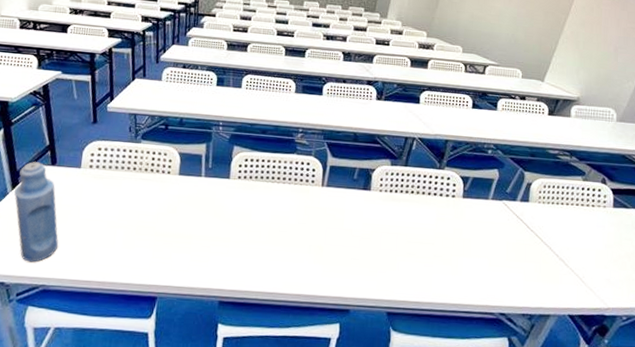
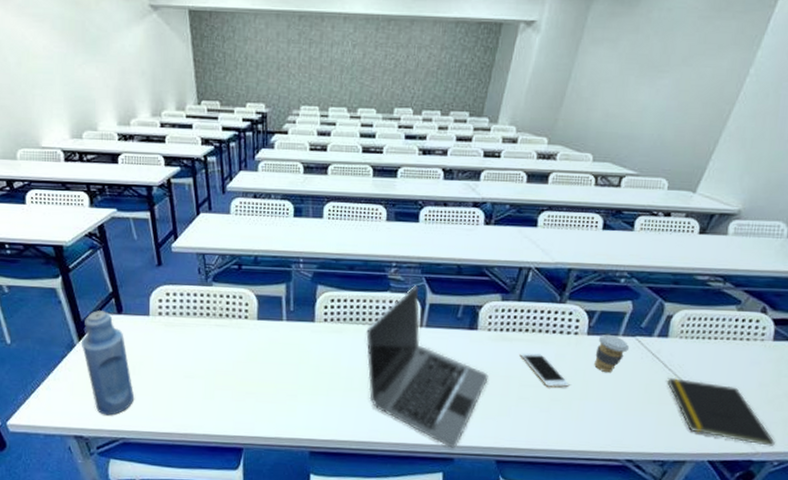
laptop: none [274,149,380,300] -> present [366,285,489,448]
cell phone: none [406,212,449,245] -> present [520,352,570,388]
coffee cup: none [469,197,498,232] -> present [594,334,630,372]
notepad: none [530,237,622,302] -> present [667,377,775,446]

